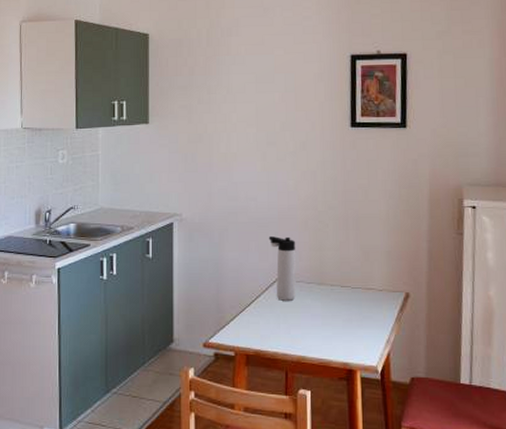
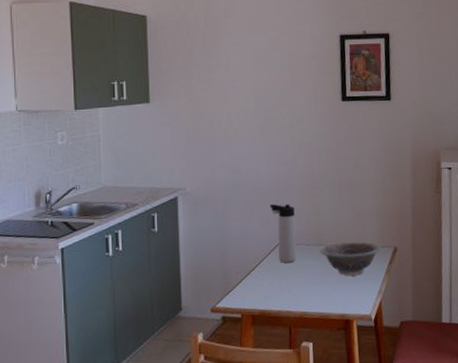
decorative bowl: none [322,283,390,320] -> present [320,241,381,276]

